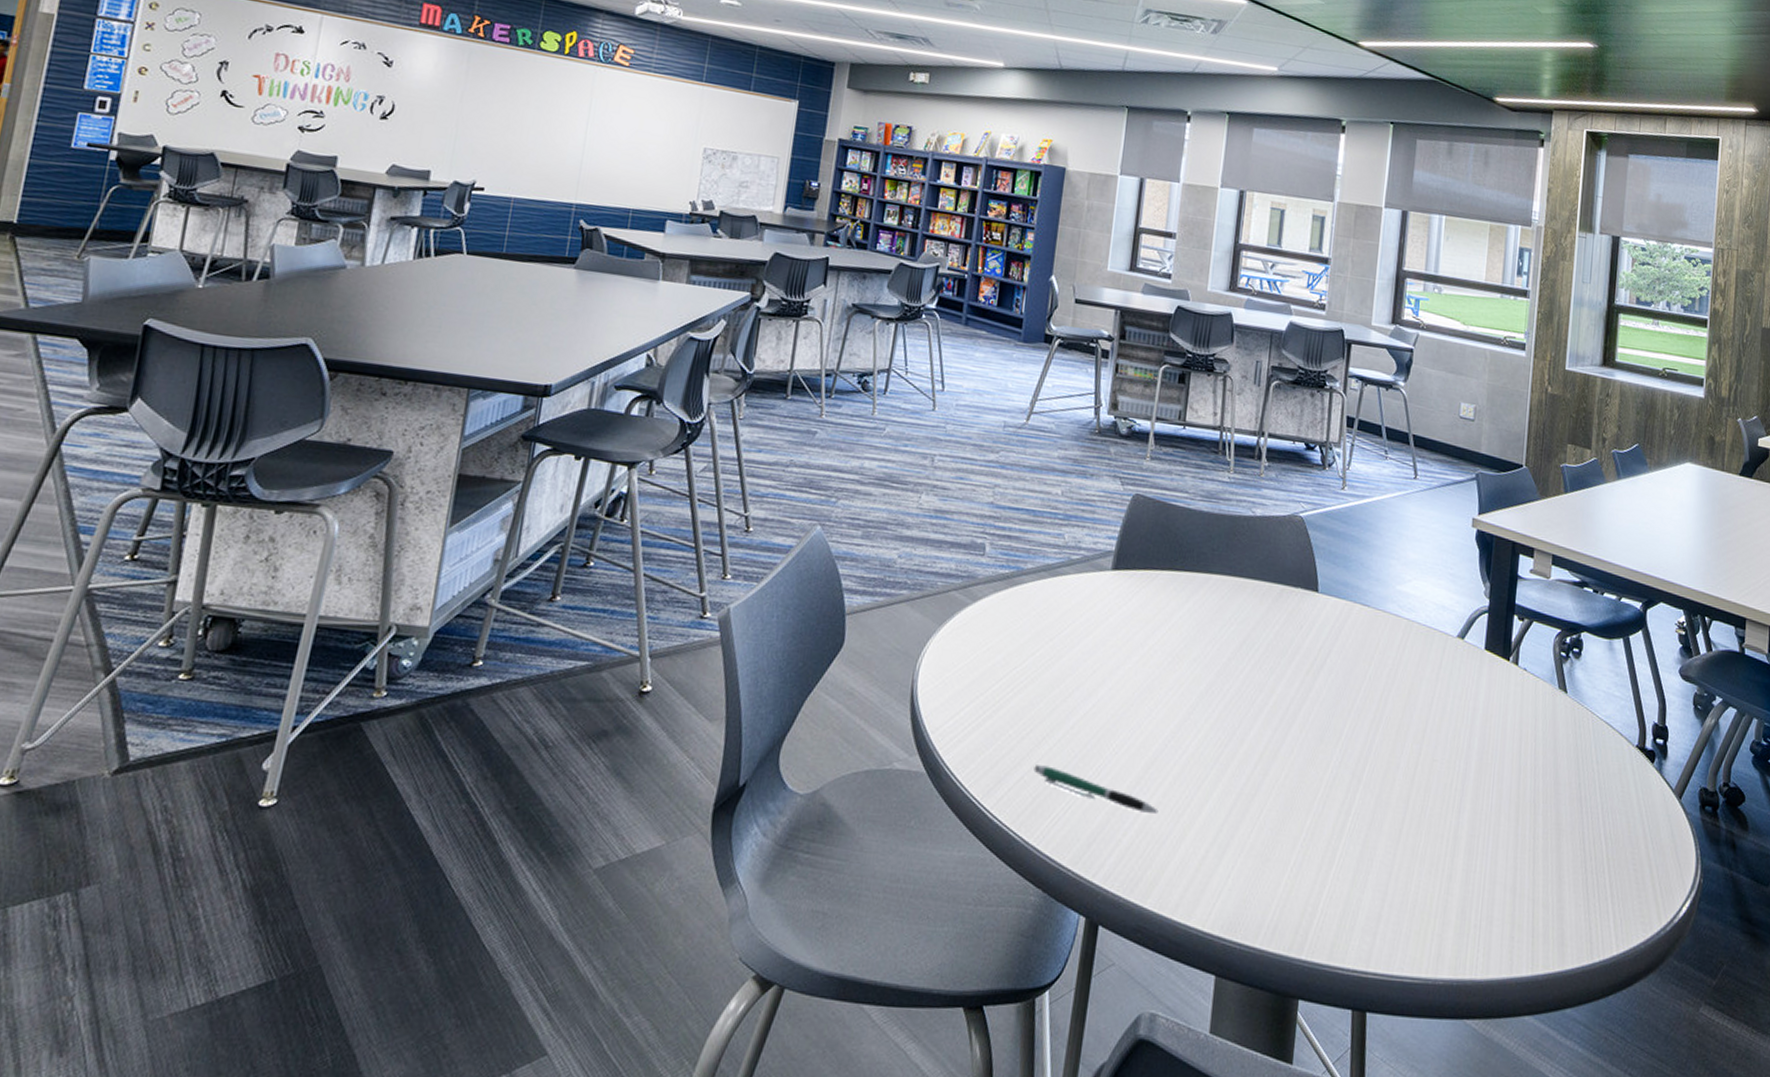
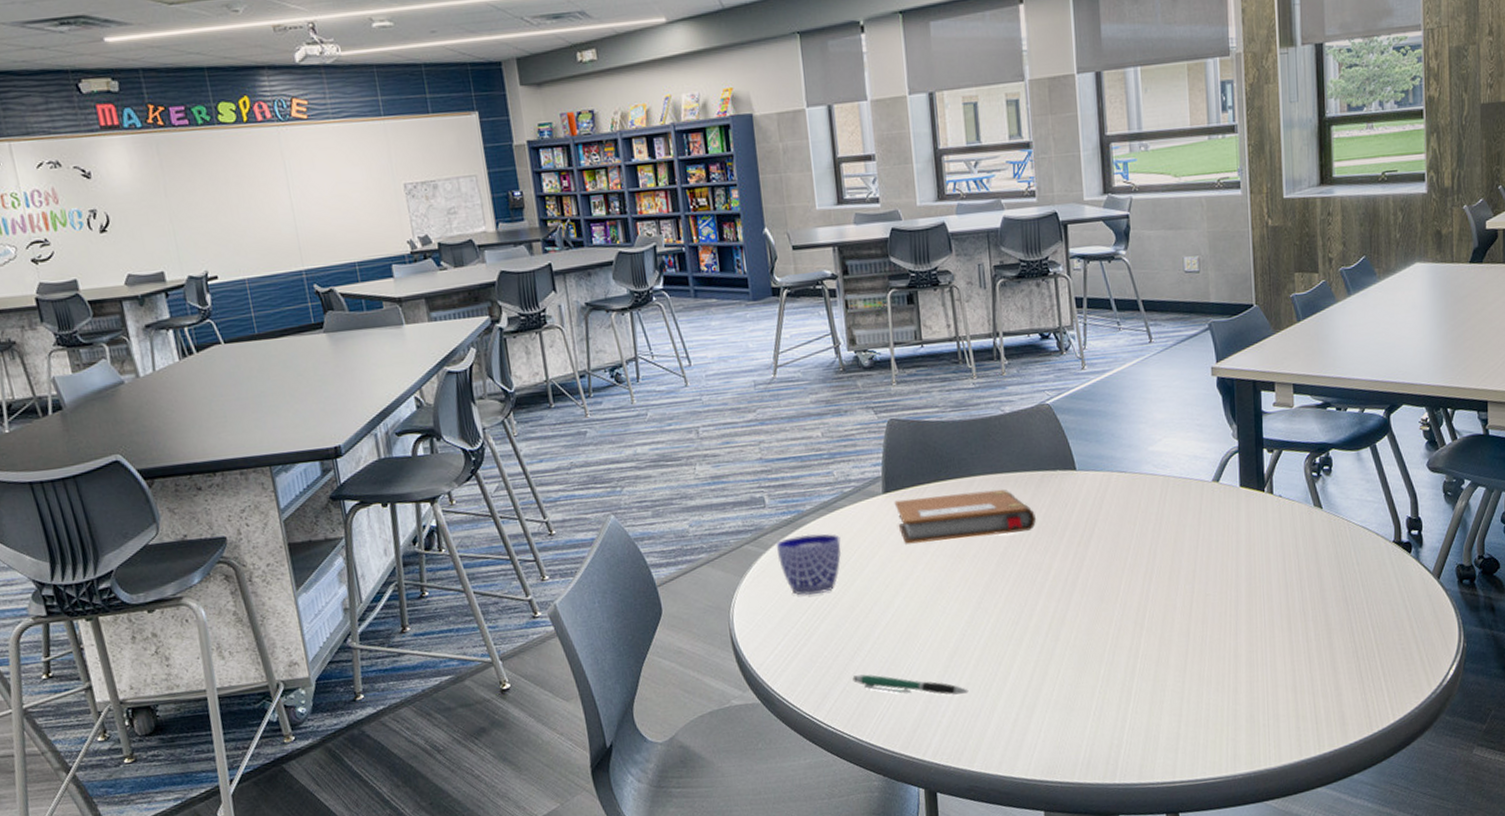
cup: none [984,593,1056,663] -> present [776,533,842,595]
notebook: none [1121,580,1267,646] -> present [894,489,1036,544]

